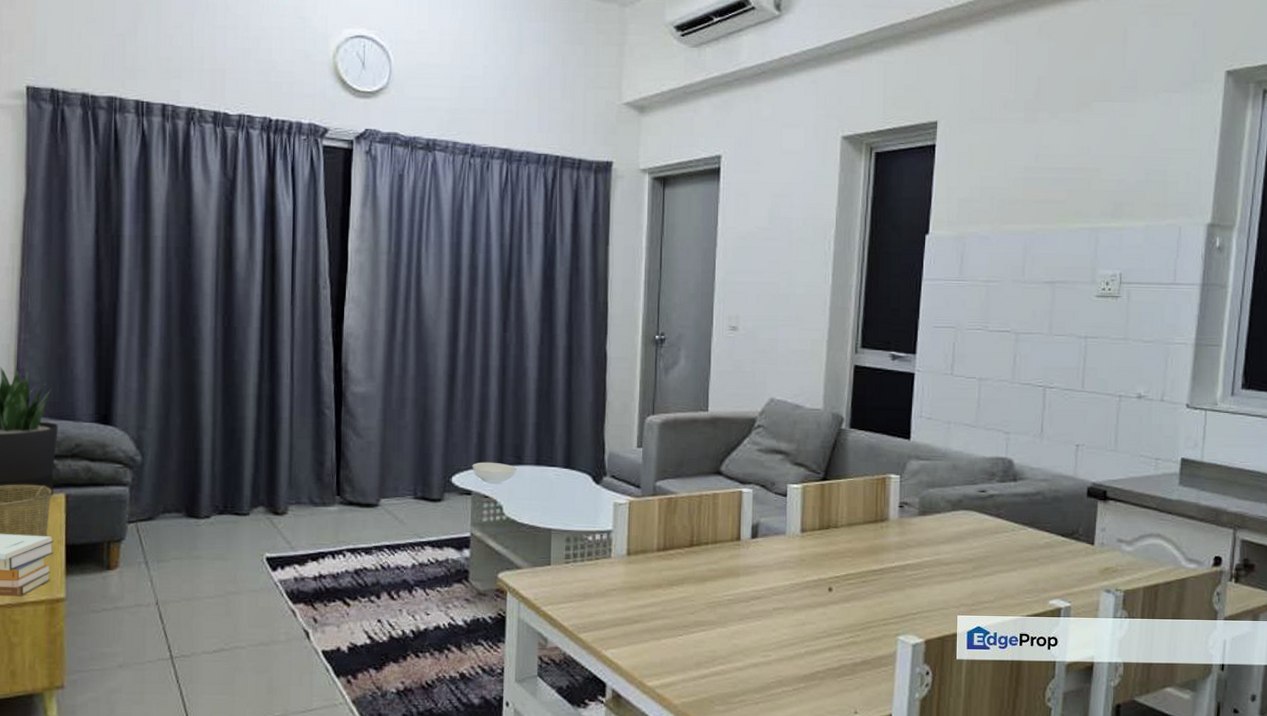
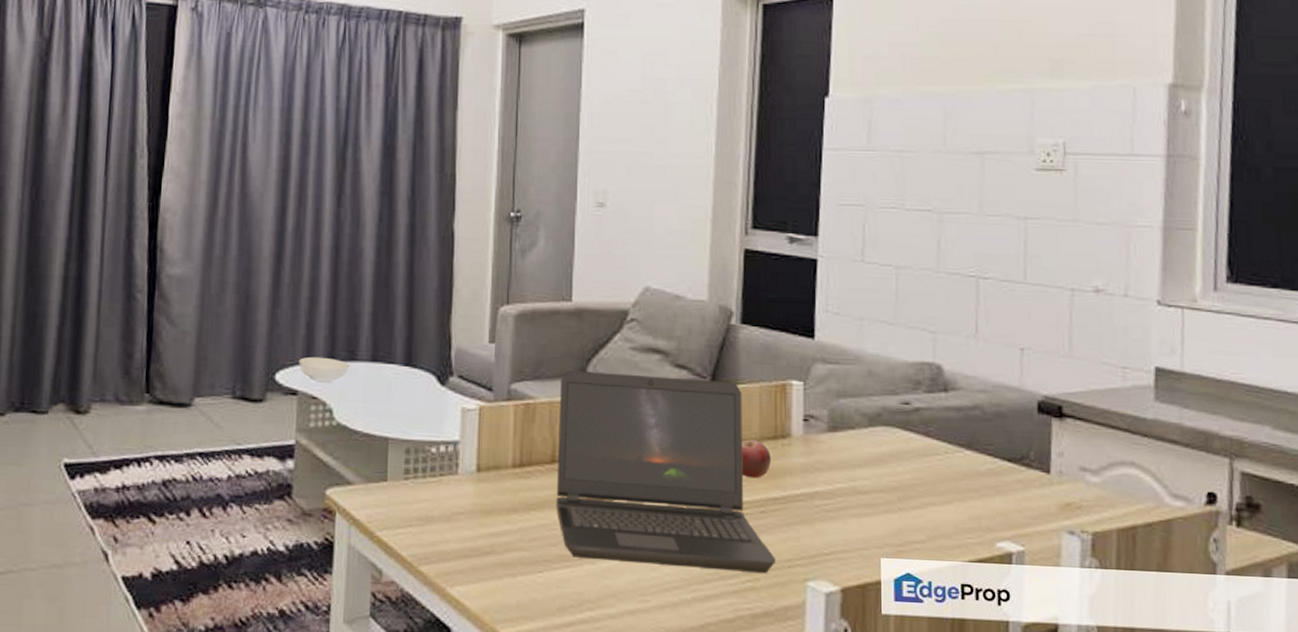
laptop computer: none [694,469,873,631] -> present [556,370,775,574]
fruit: none [847,523,873,555] -> present [741,439,772,479]

